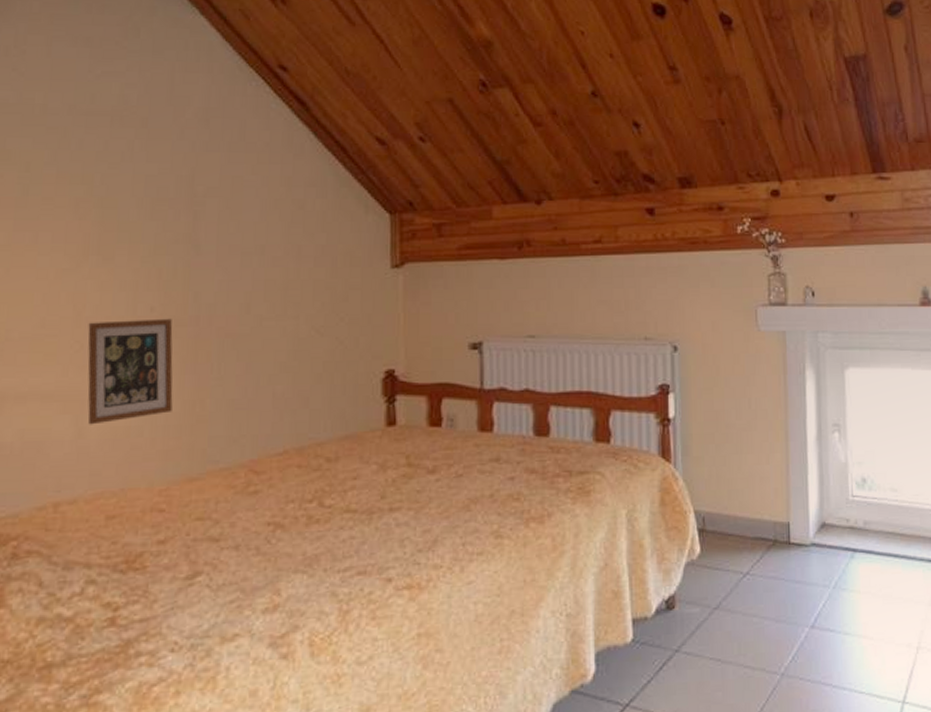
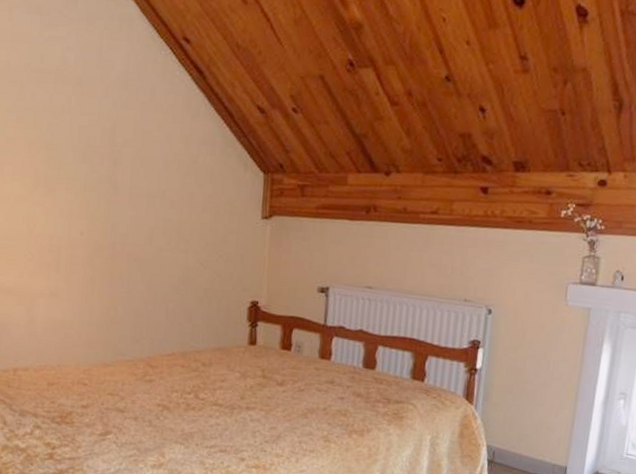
picture frame: present [87,318,173,425] -> none [36,239,96,316]

